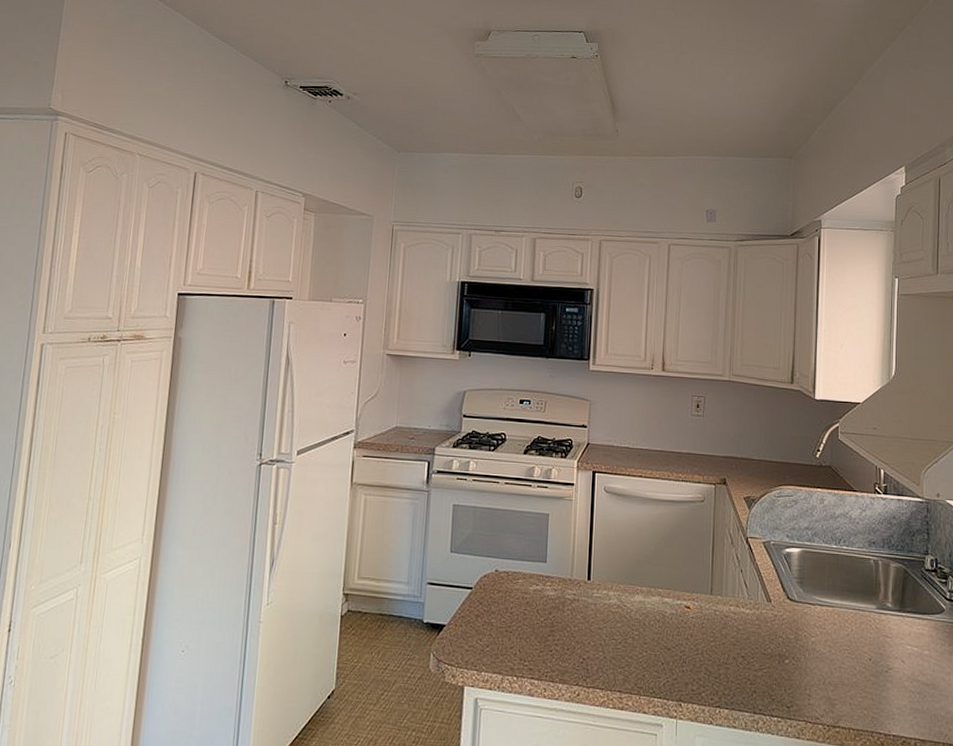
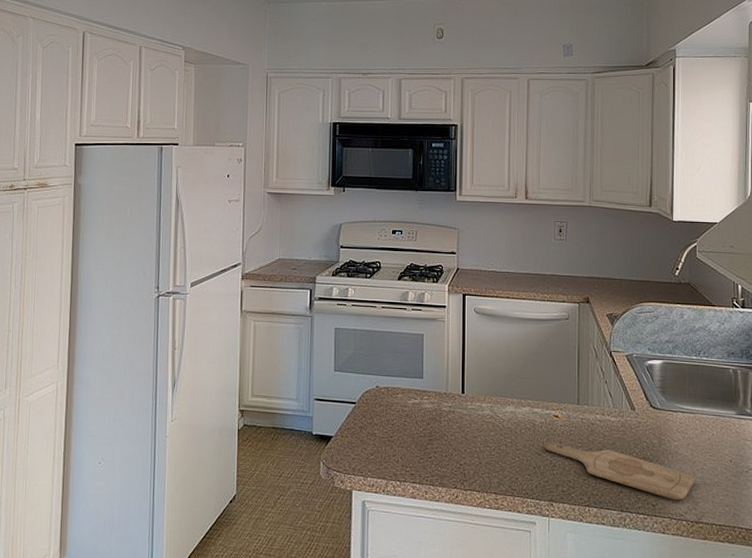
cutting board: none [674,634,833,702] -> present [544,441,695,501]

